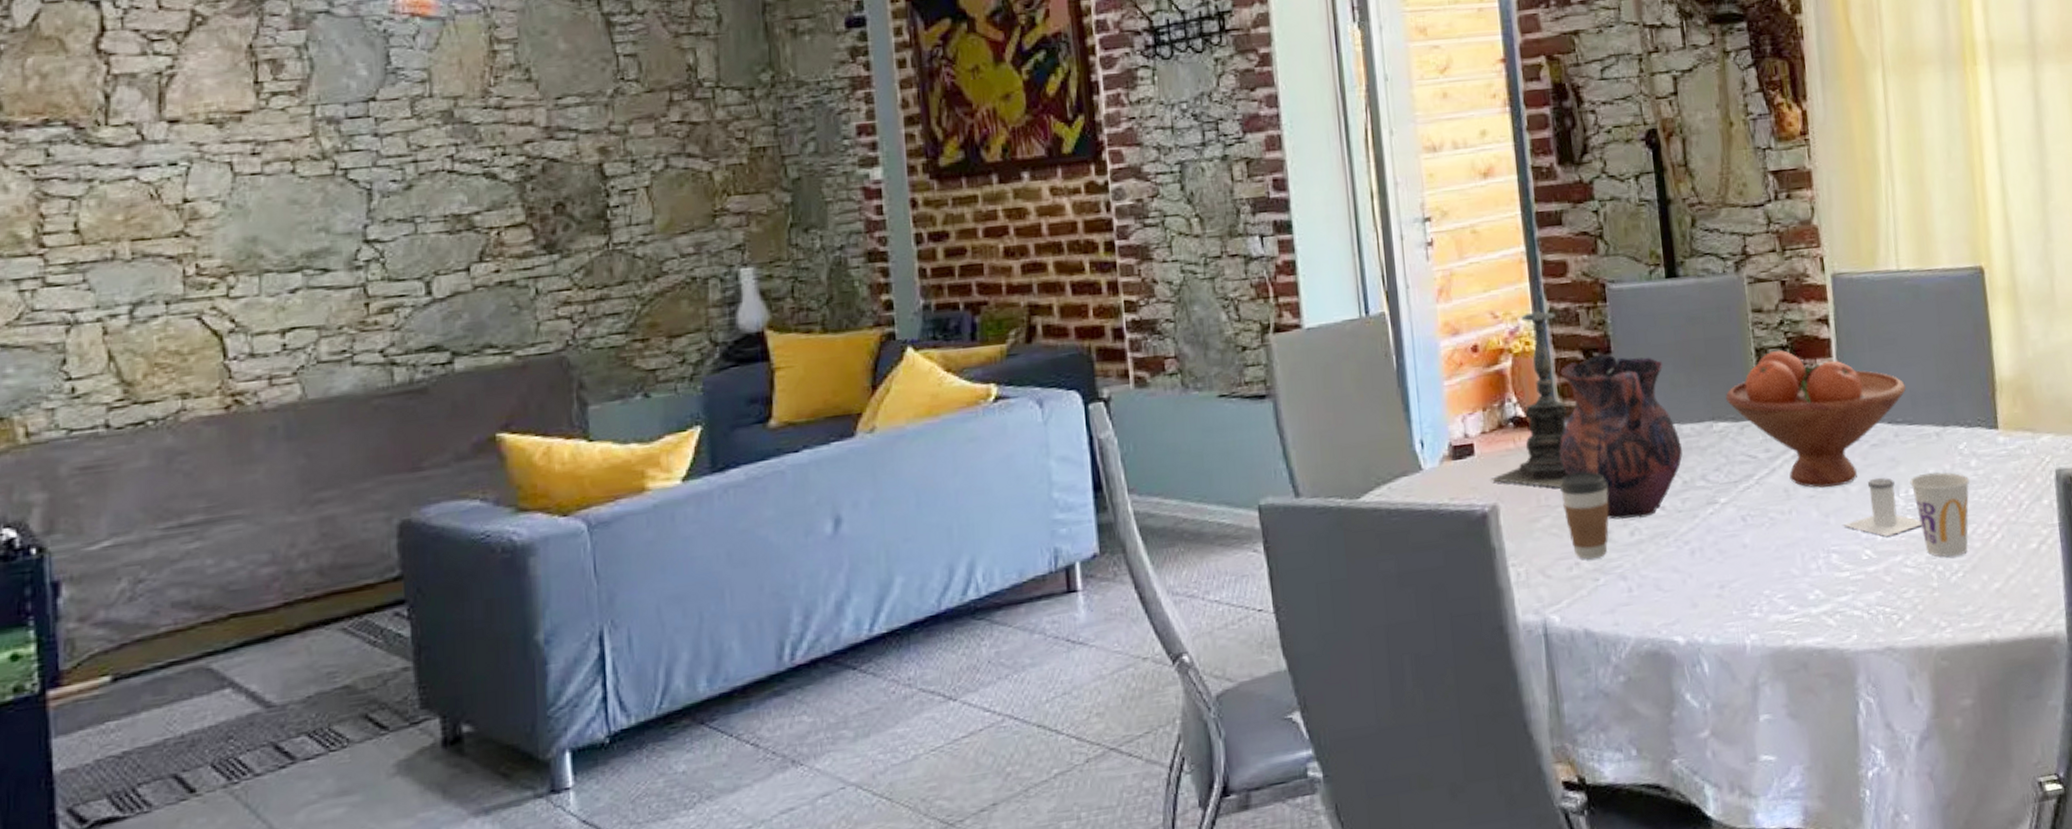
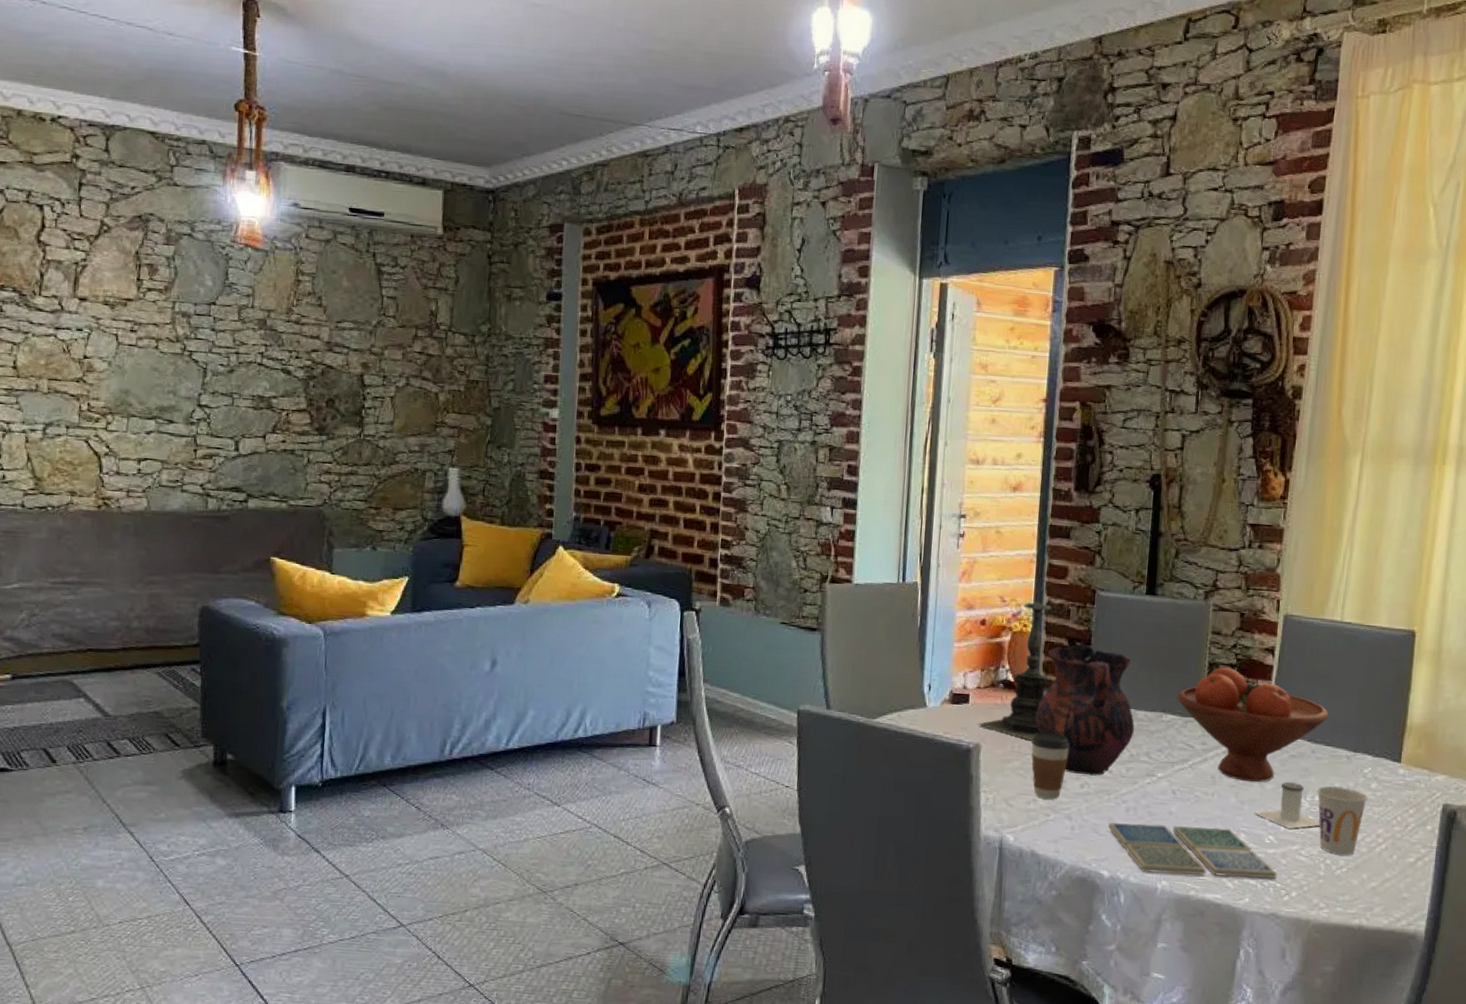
drink coaster: none [1671,551,1885,629] -> present [1108,822,1277,879]

